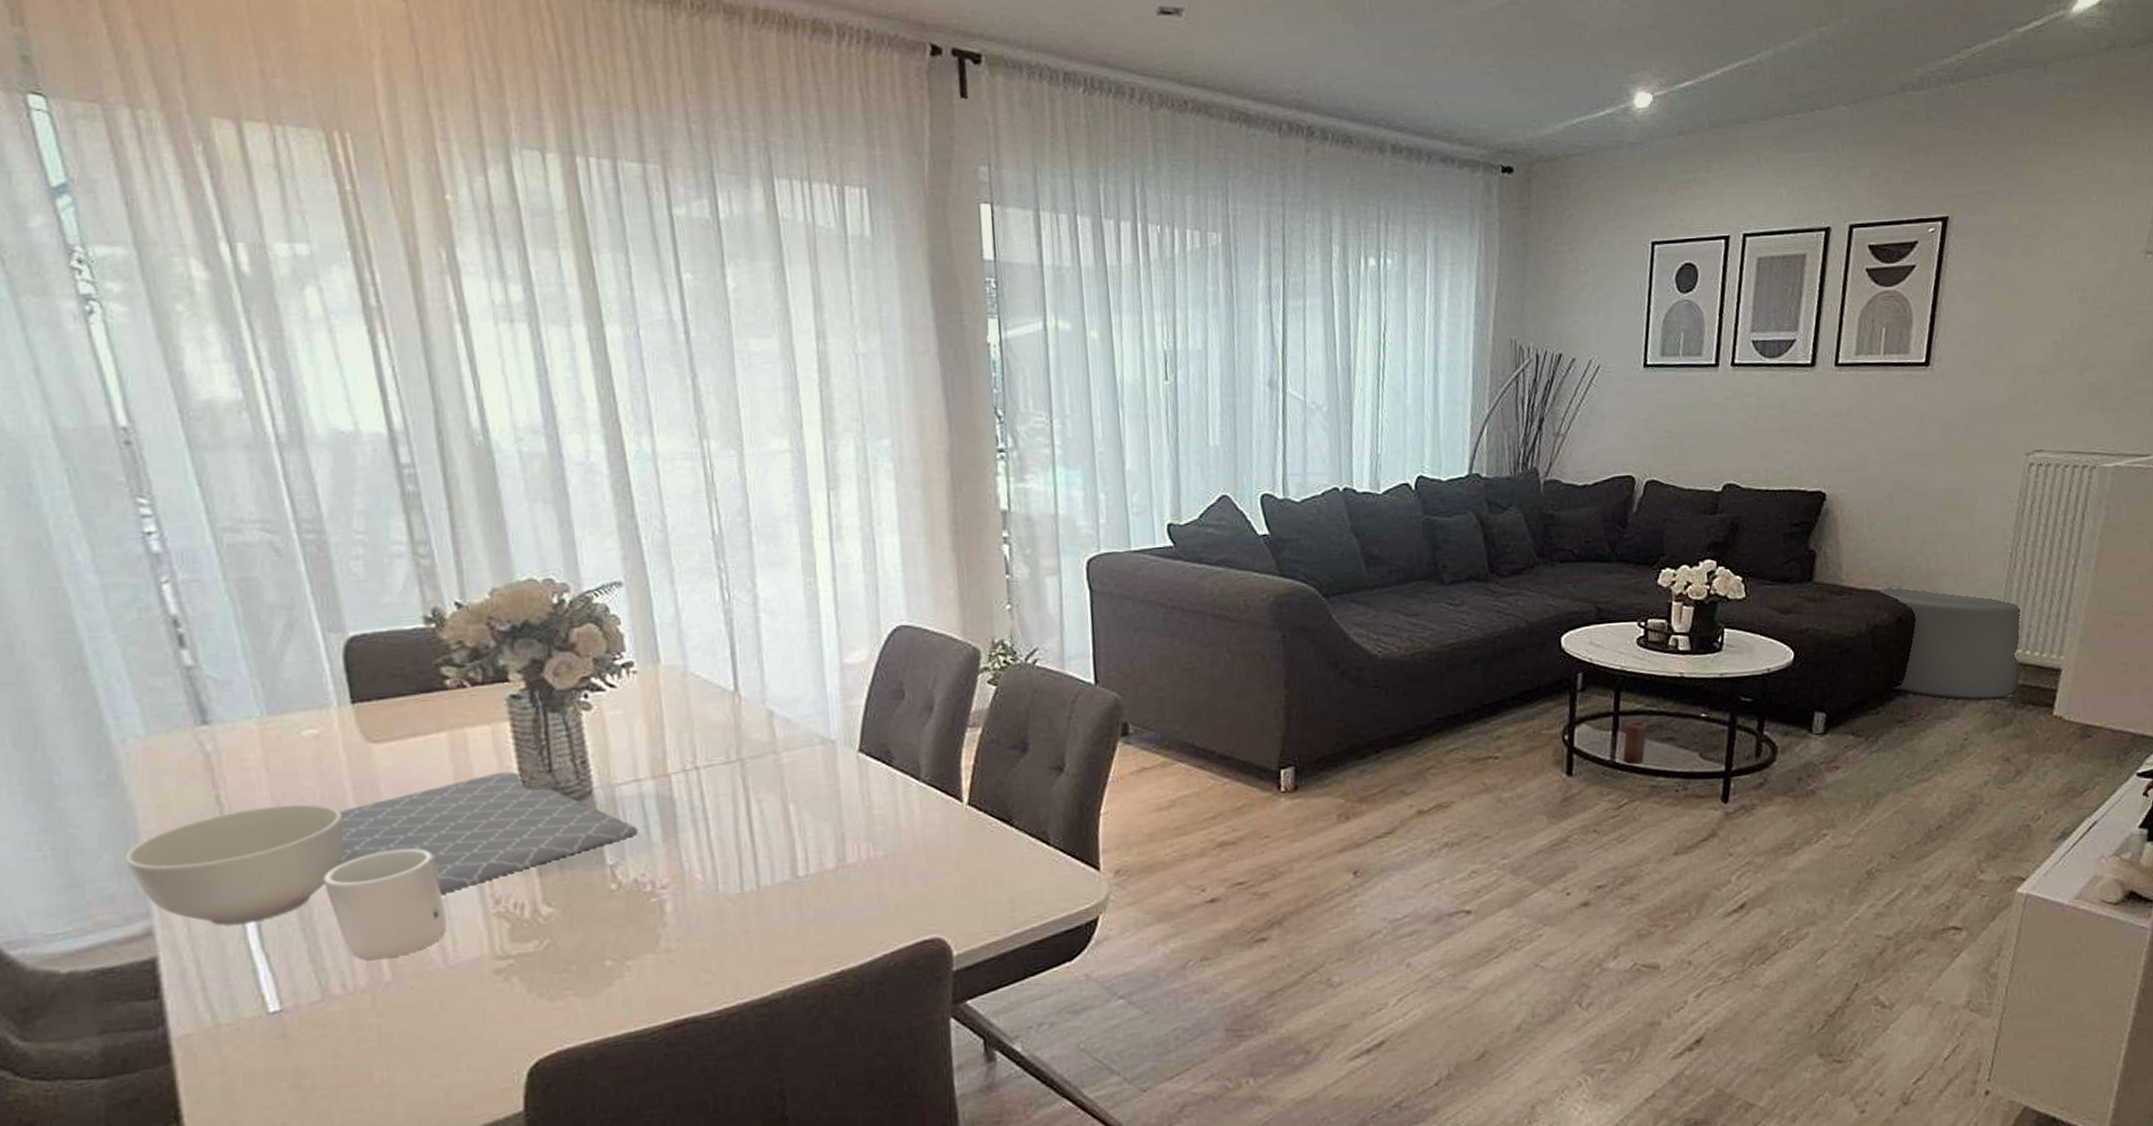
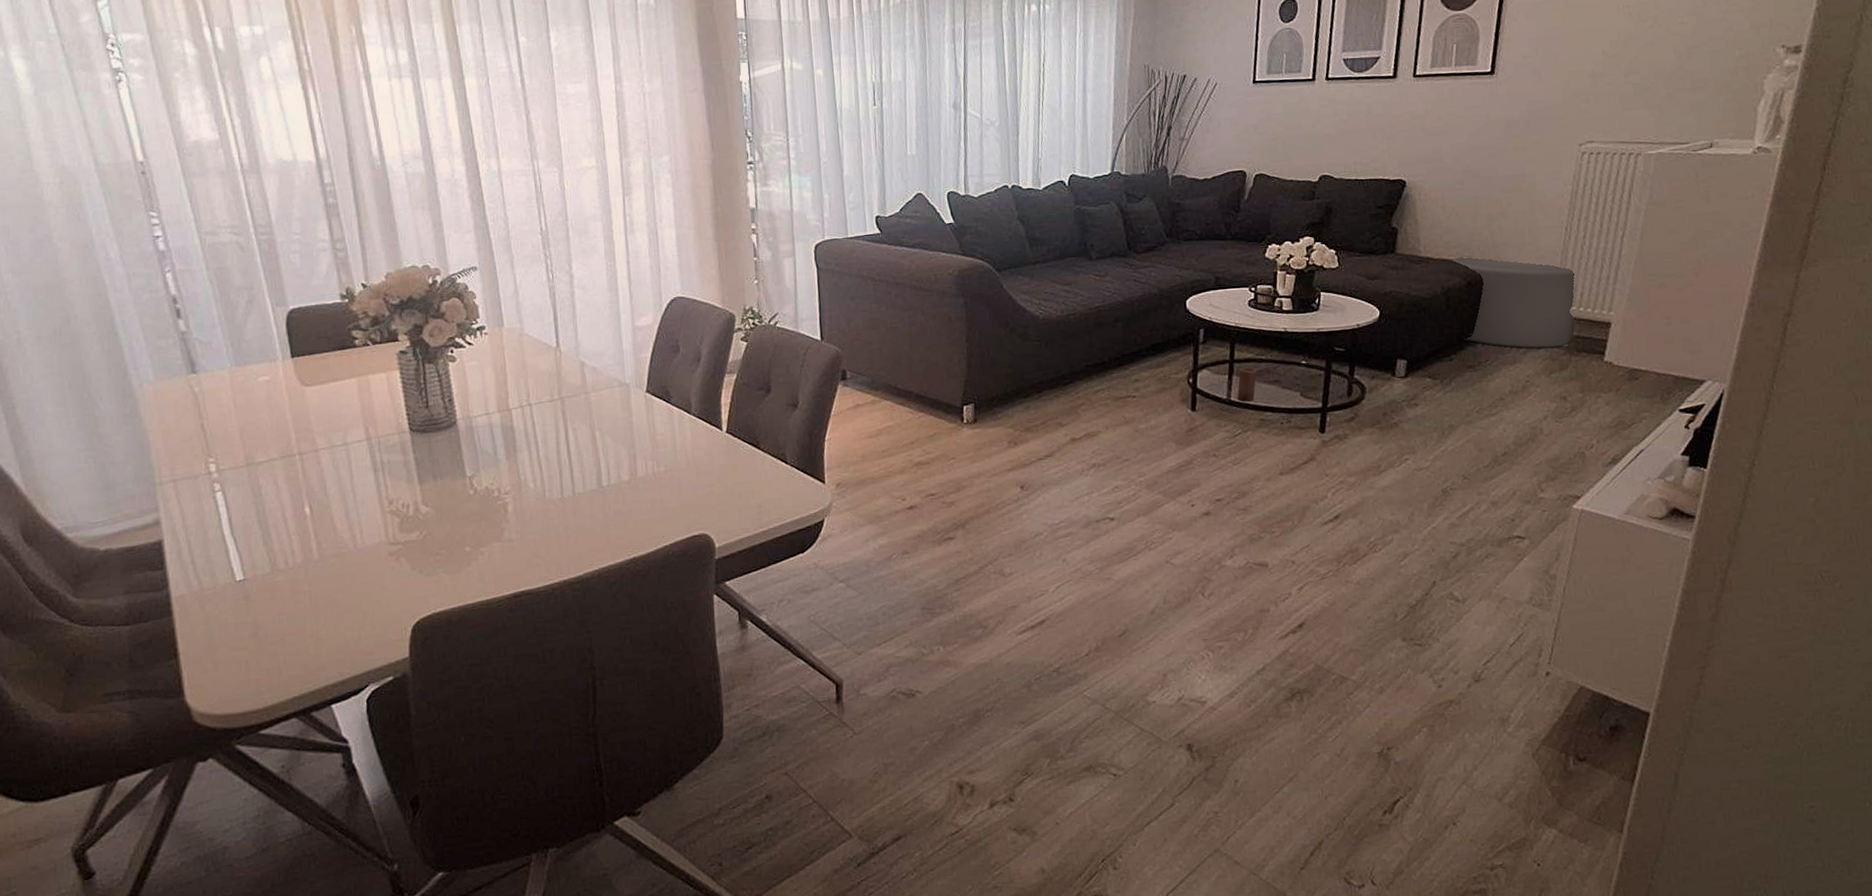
bowl: present [125,803,345,926] -> none [141,430,287,518]
mug: present [323,847,447,960] -> none [272,462,356,544]
placemat: present [339,771,638,894] -> none [283,407,488,496]

